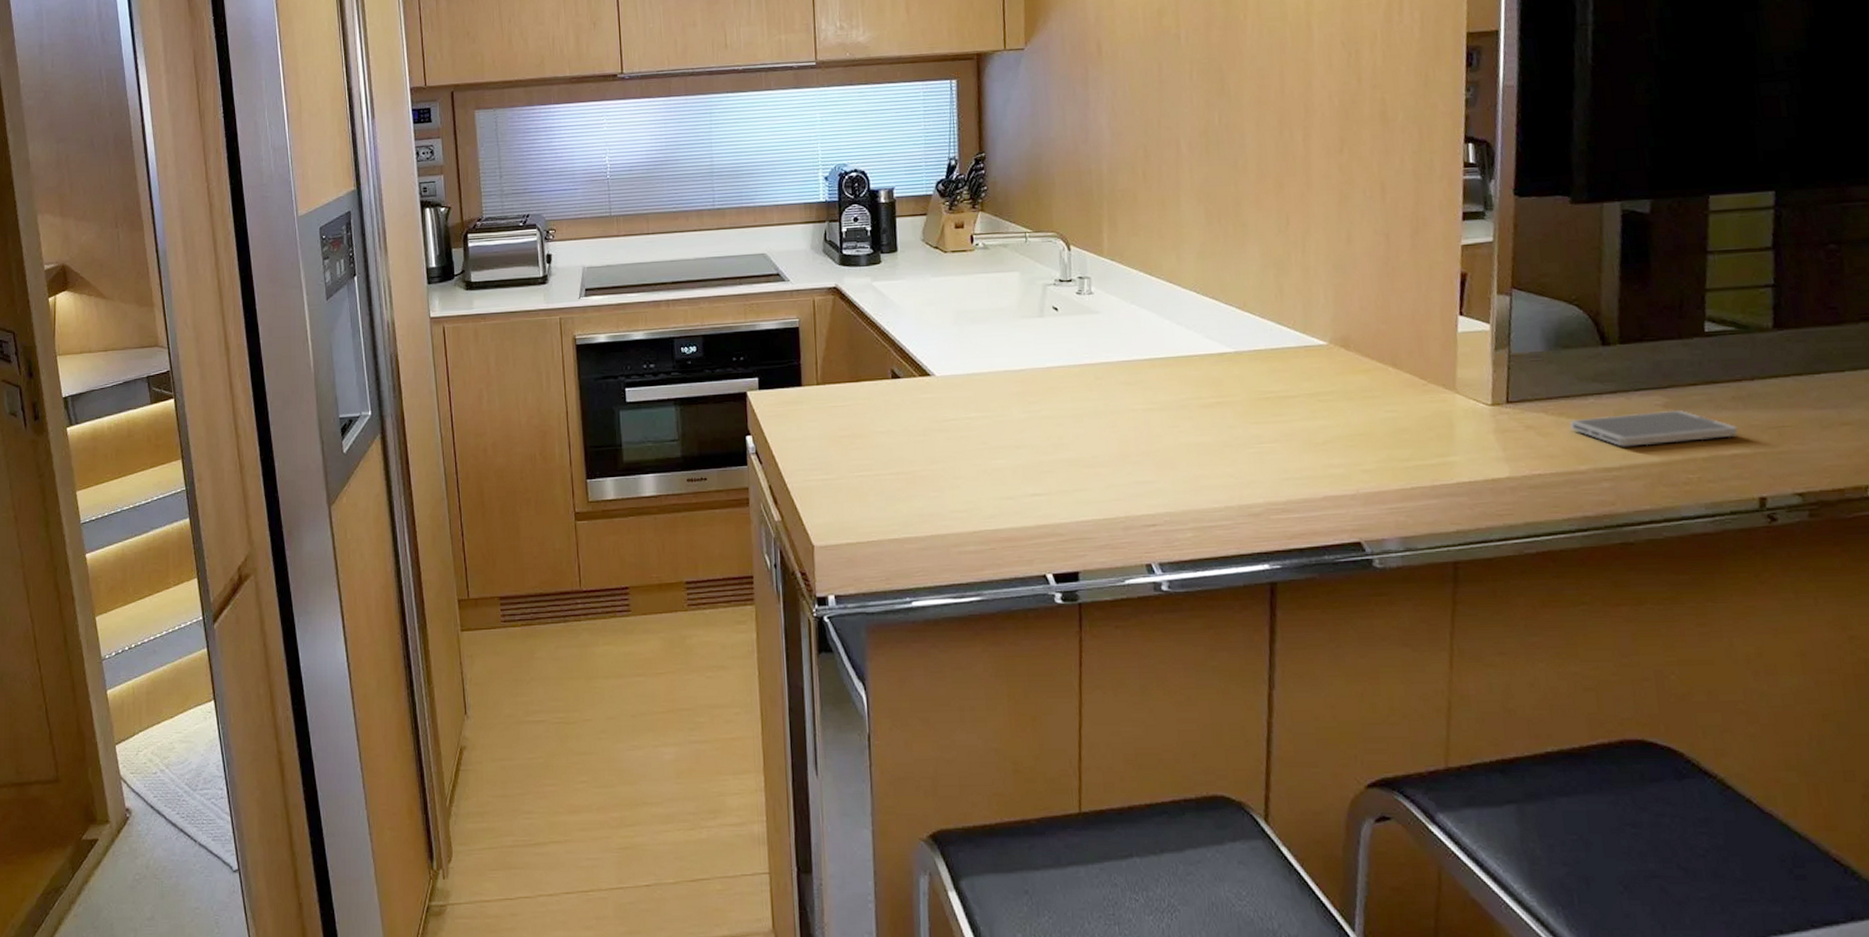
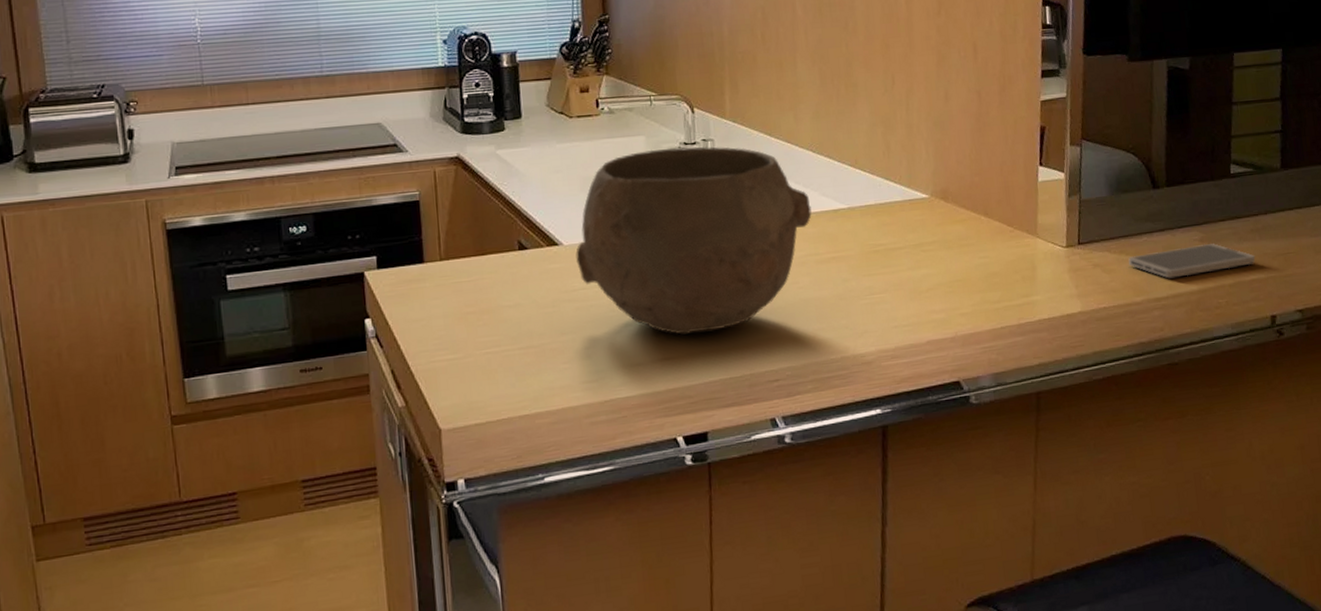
bowl: none [947,283,1195,471] -> present [575,146,812,335]

